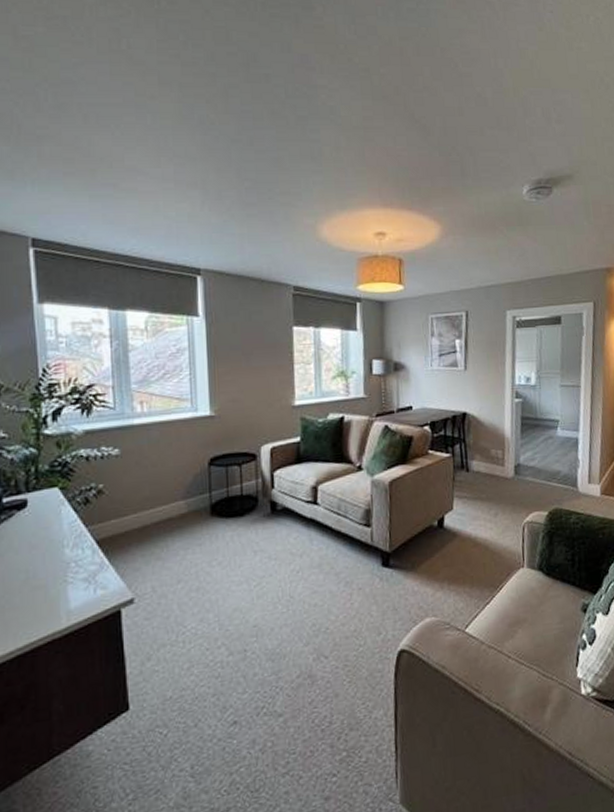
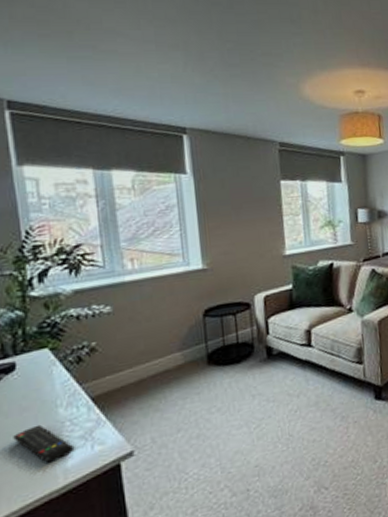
remote control: none [22,563,78,603] -> present [13,424,75,463]

